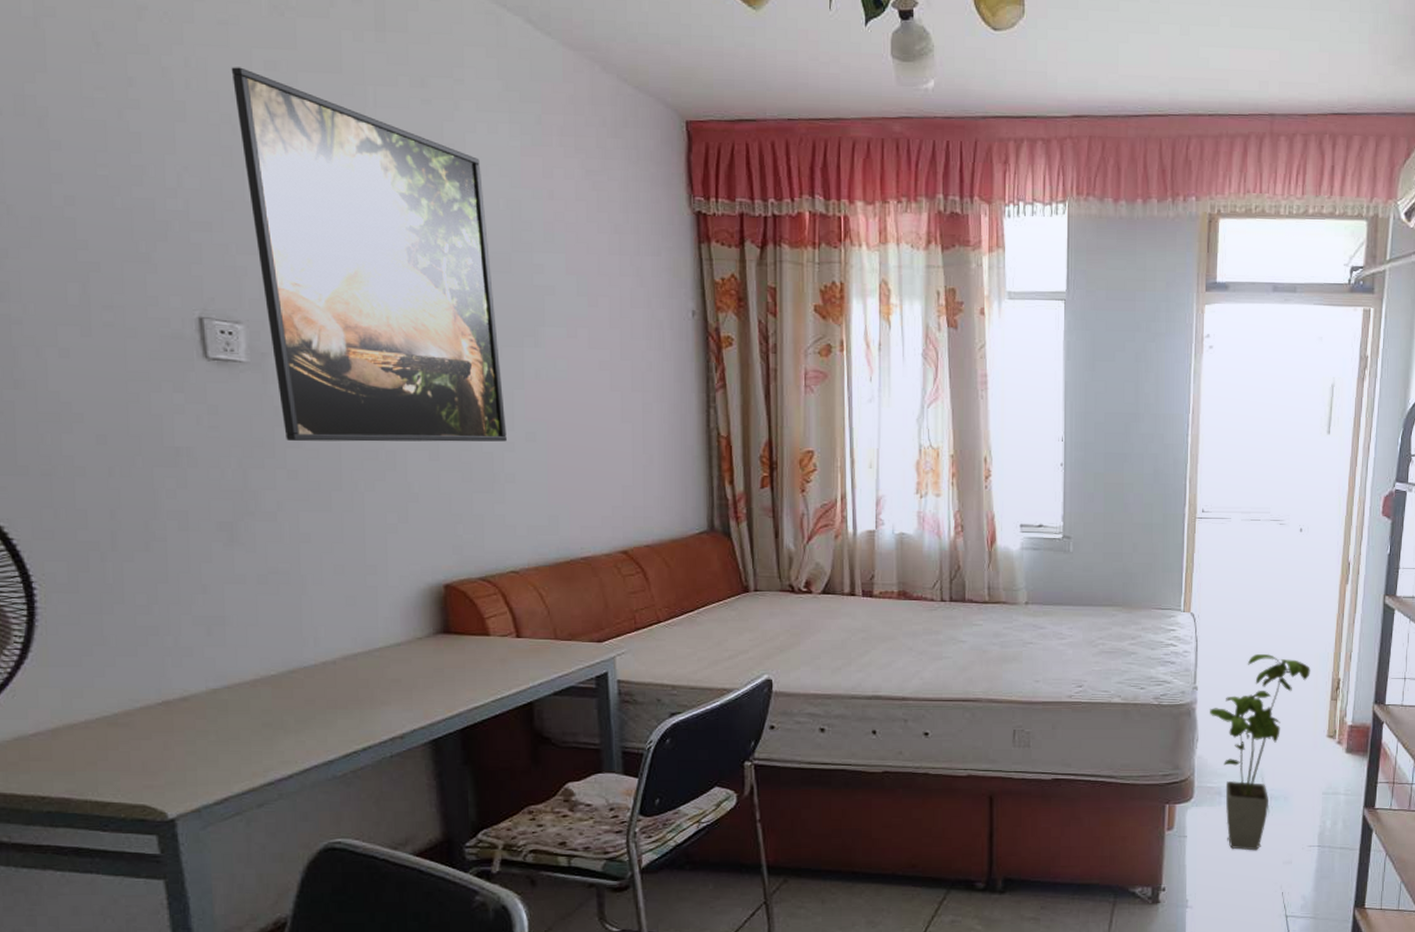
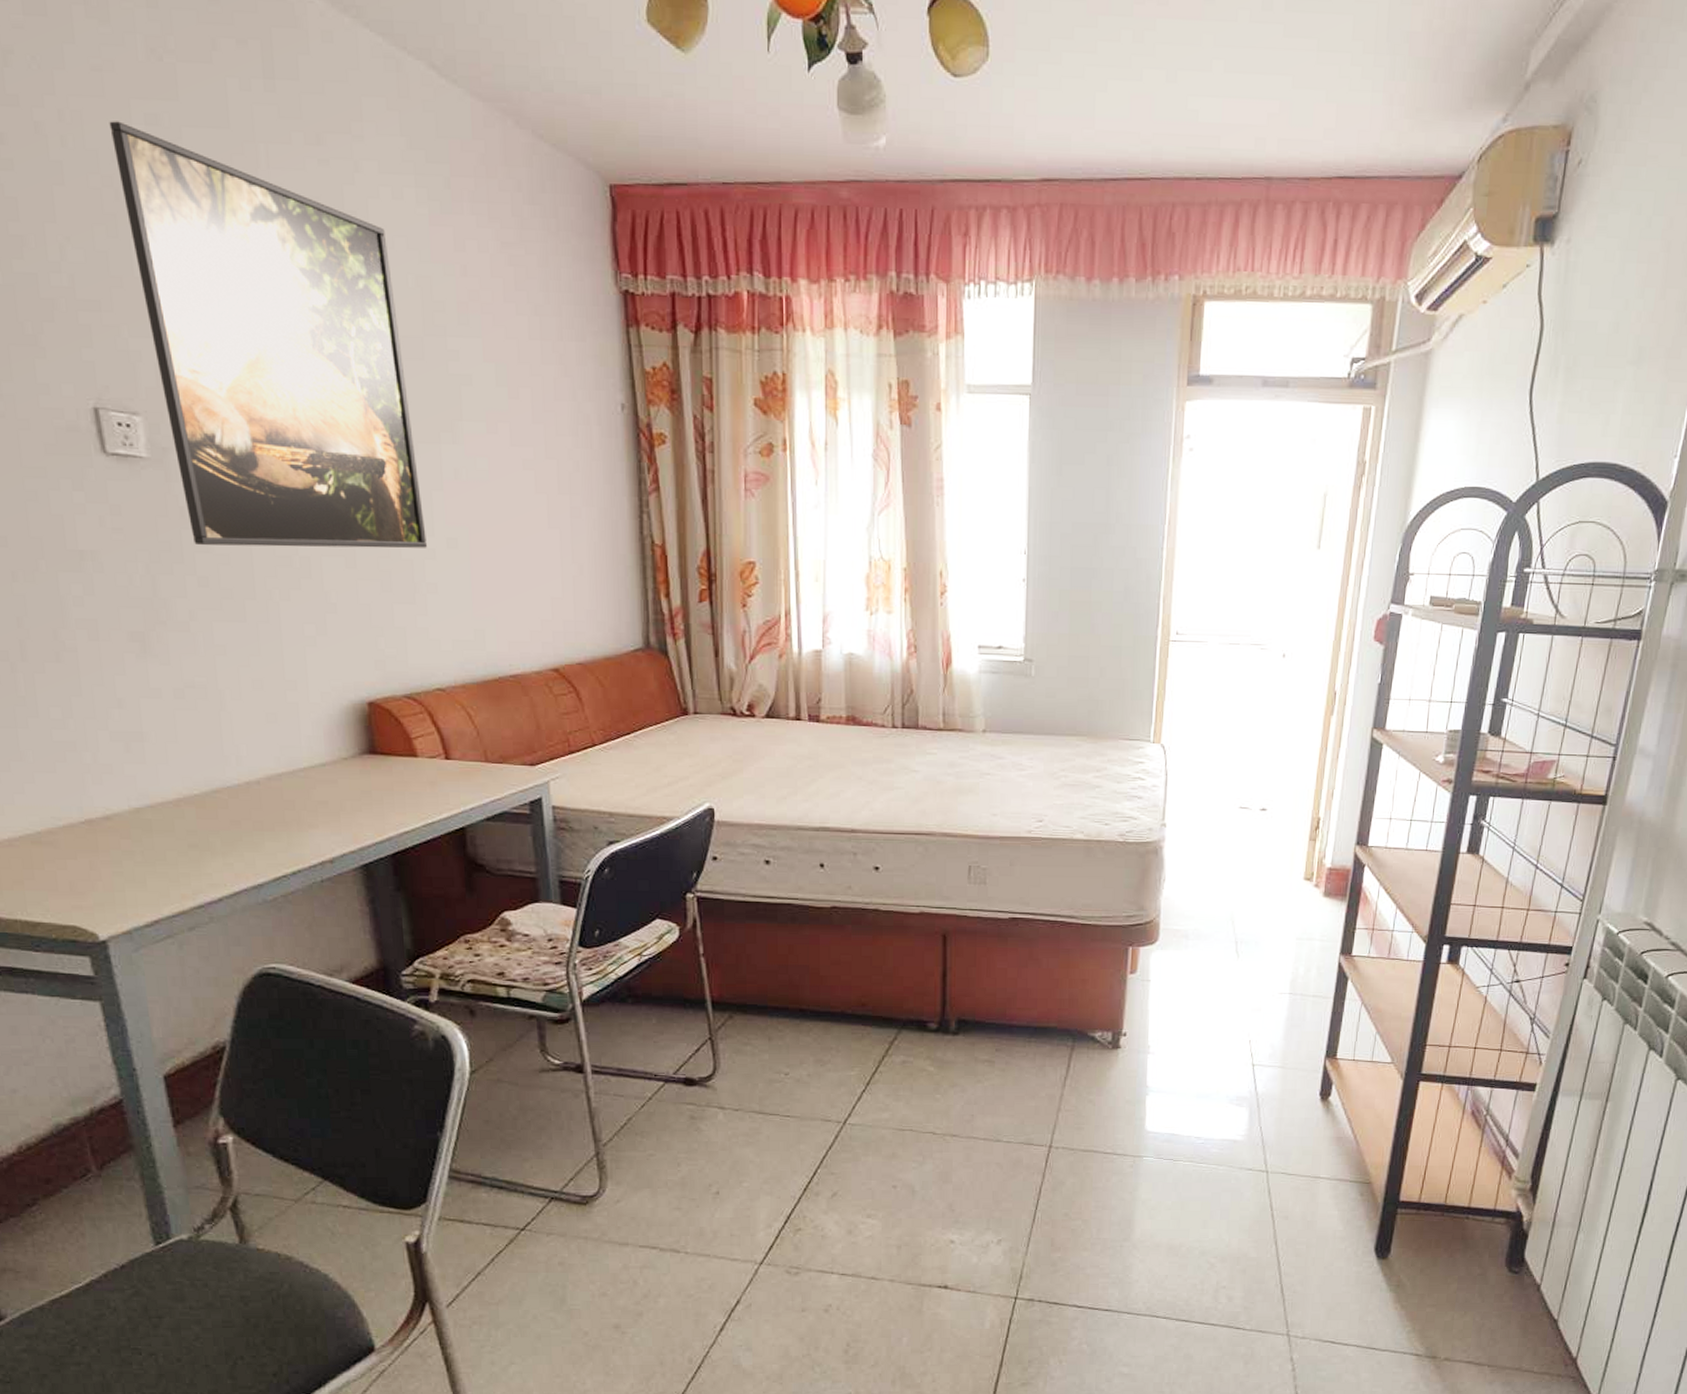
house plant: present [1210,653,1311,851] -> none [1178,789,1289,997]

